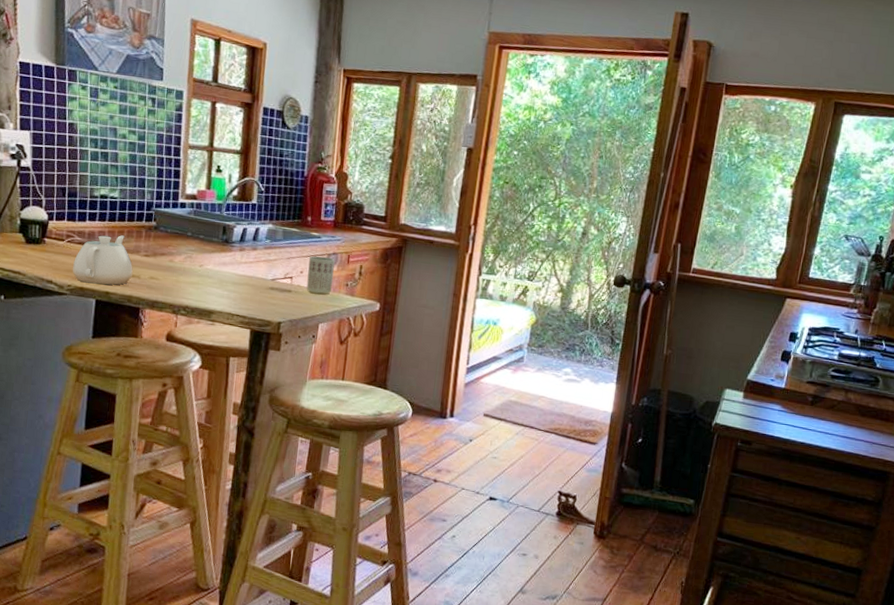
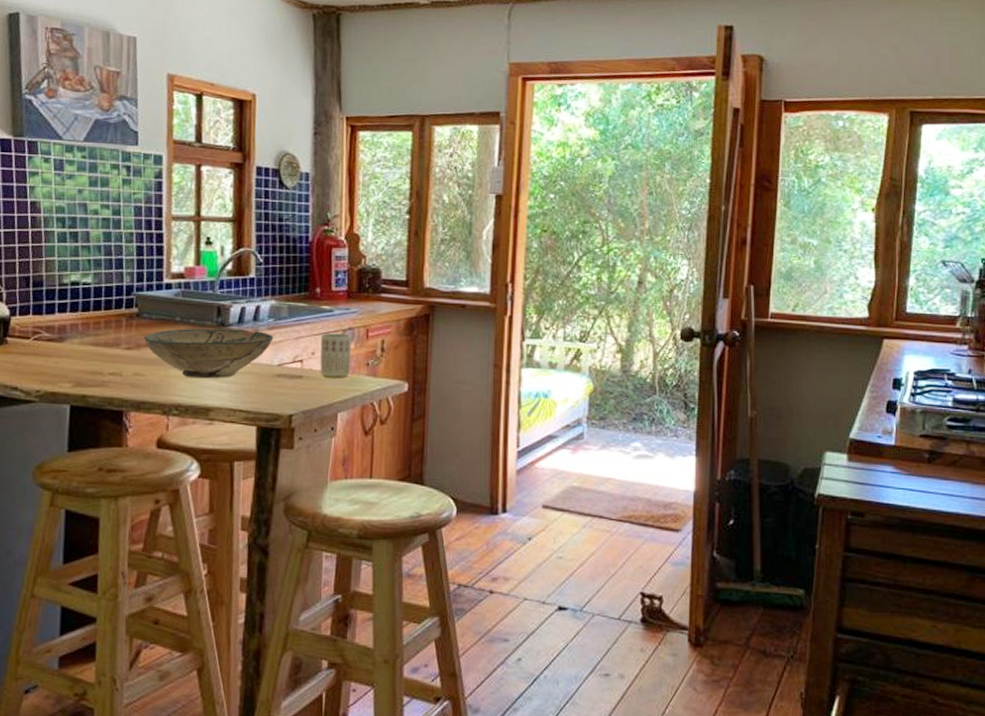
teapot: present [72,235,134,285] -> none [40,327,114,387]
bowl: none [160,242,269,287] -> present [144,328,274,379]

